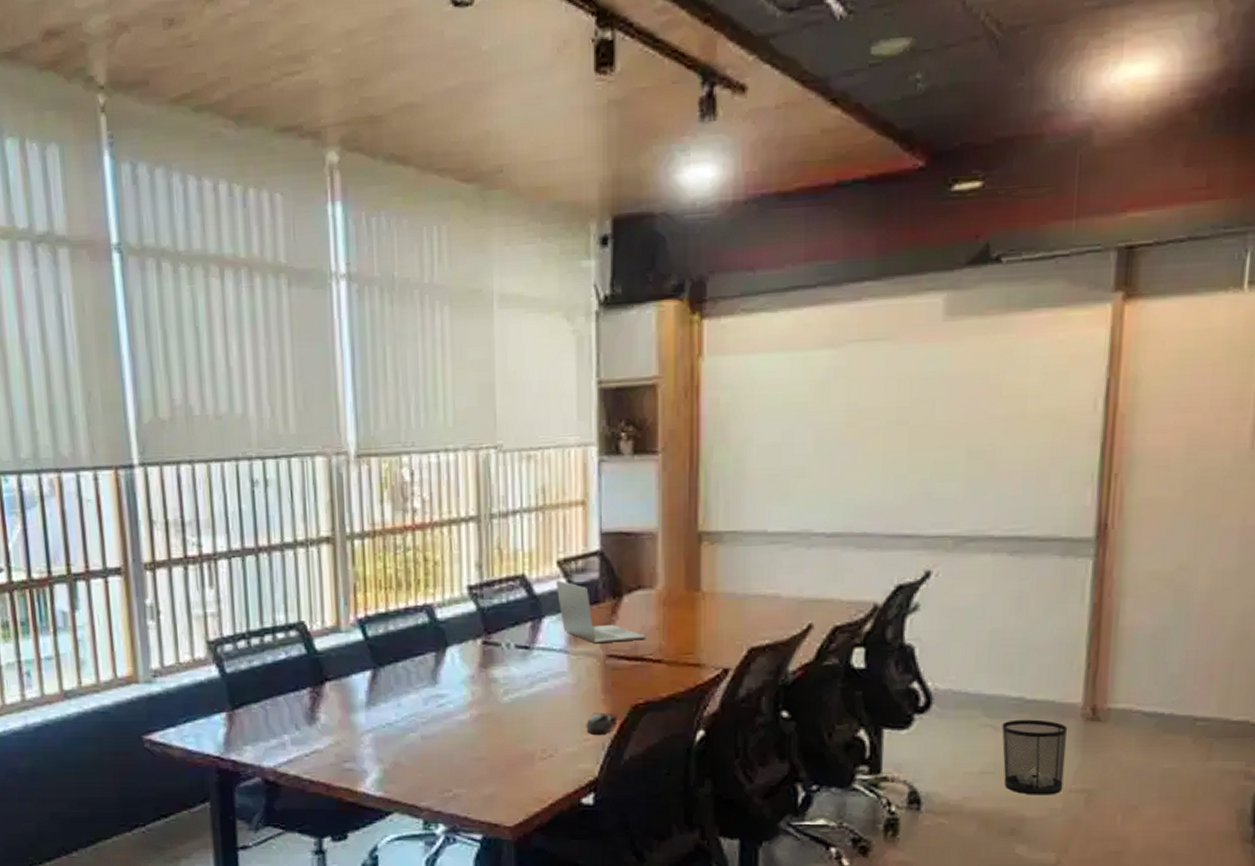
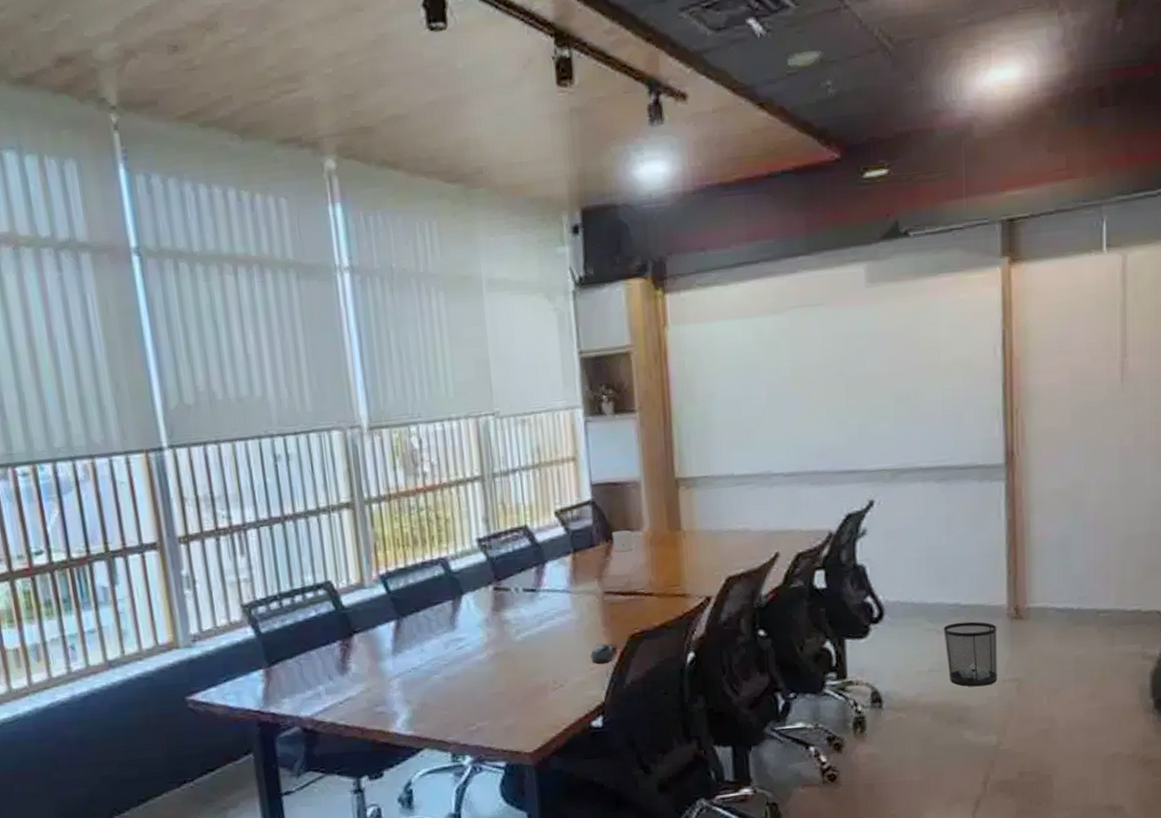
laptop: present [555,579,647,644] -> none [554,528,638,583]
mug: none [620,587,651,612] -> present [611,530,639,553]

